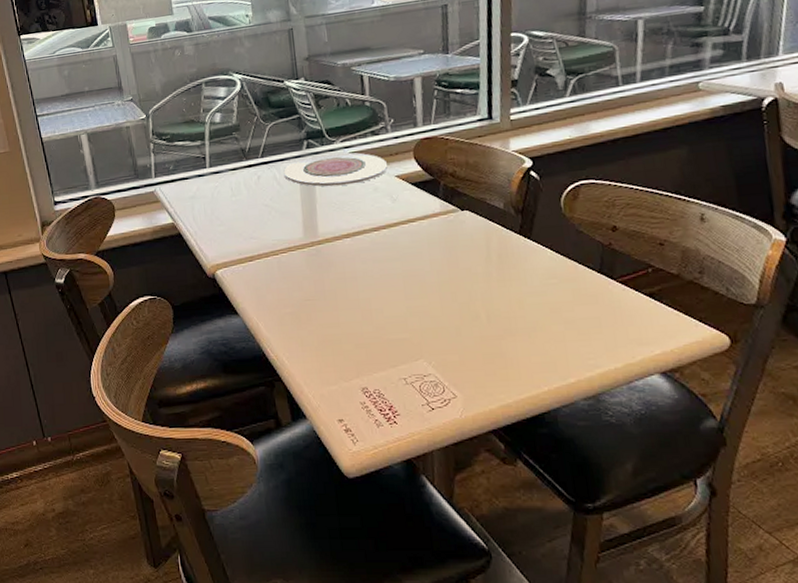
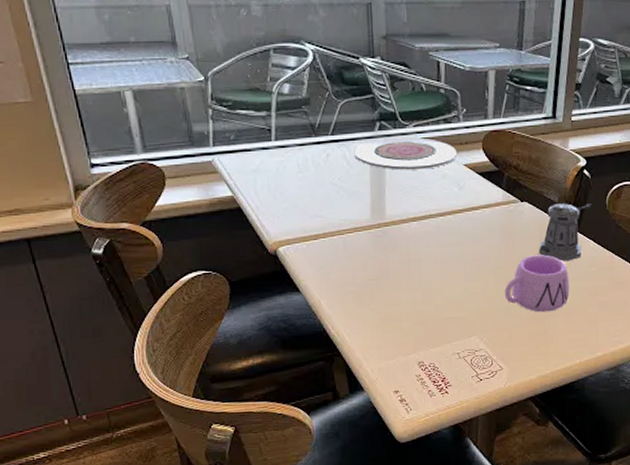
mug: none [451,267,528,332] -> present [504,254,570,313]
pepper shaker: none [486,207,545,274] -> present [539,203,593,261]

